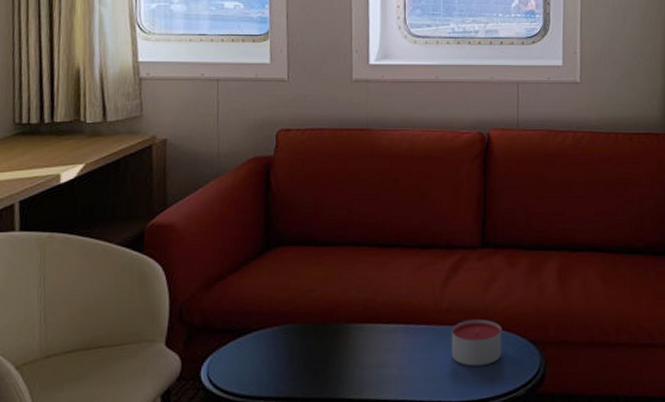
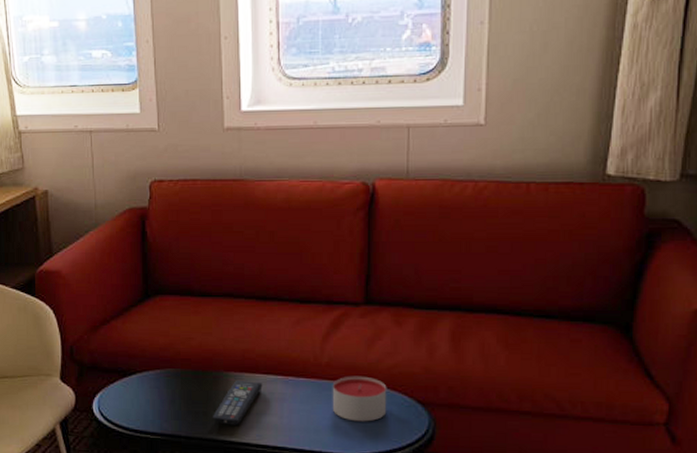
remote control: none [331,331,384,381] -> present [212,379,263,425]

